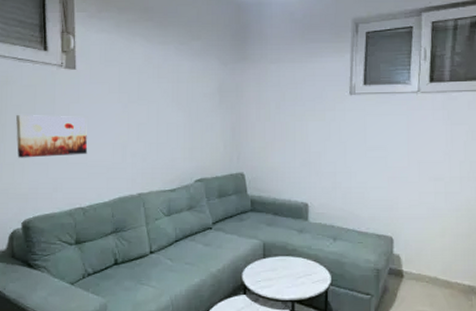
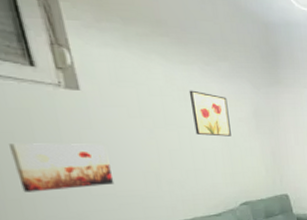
wall art: none [162,68,195,111] -> present [189,90,231,137]

